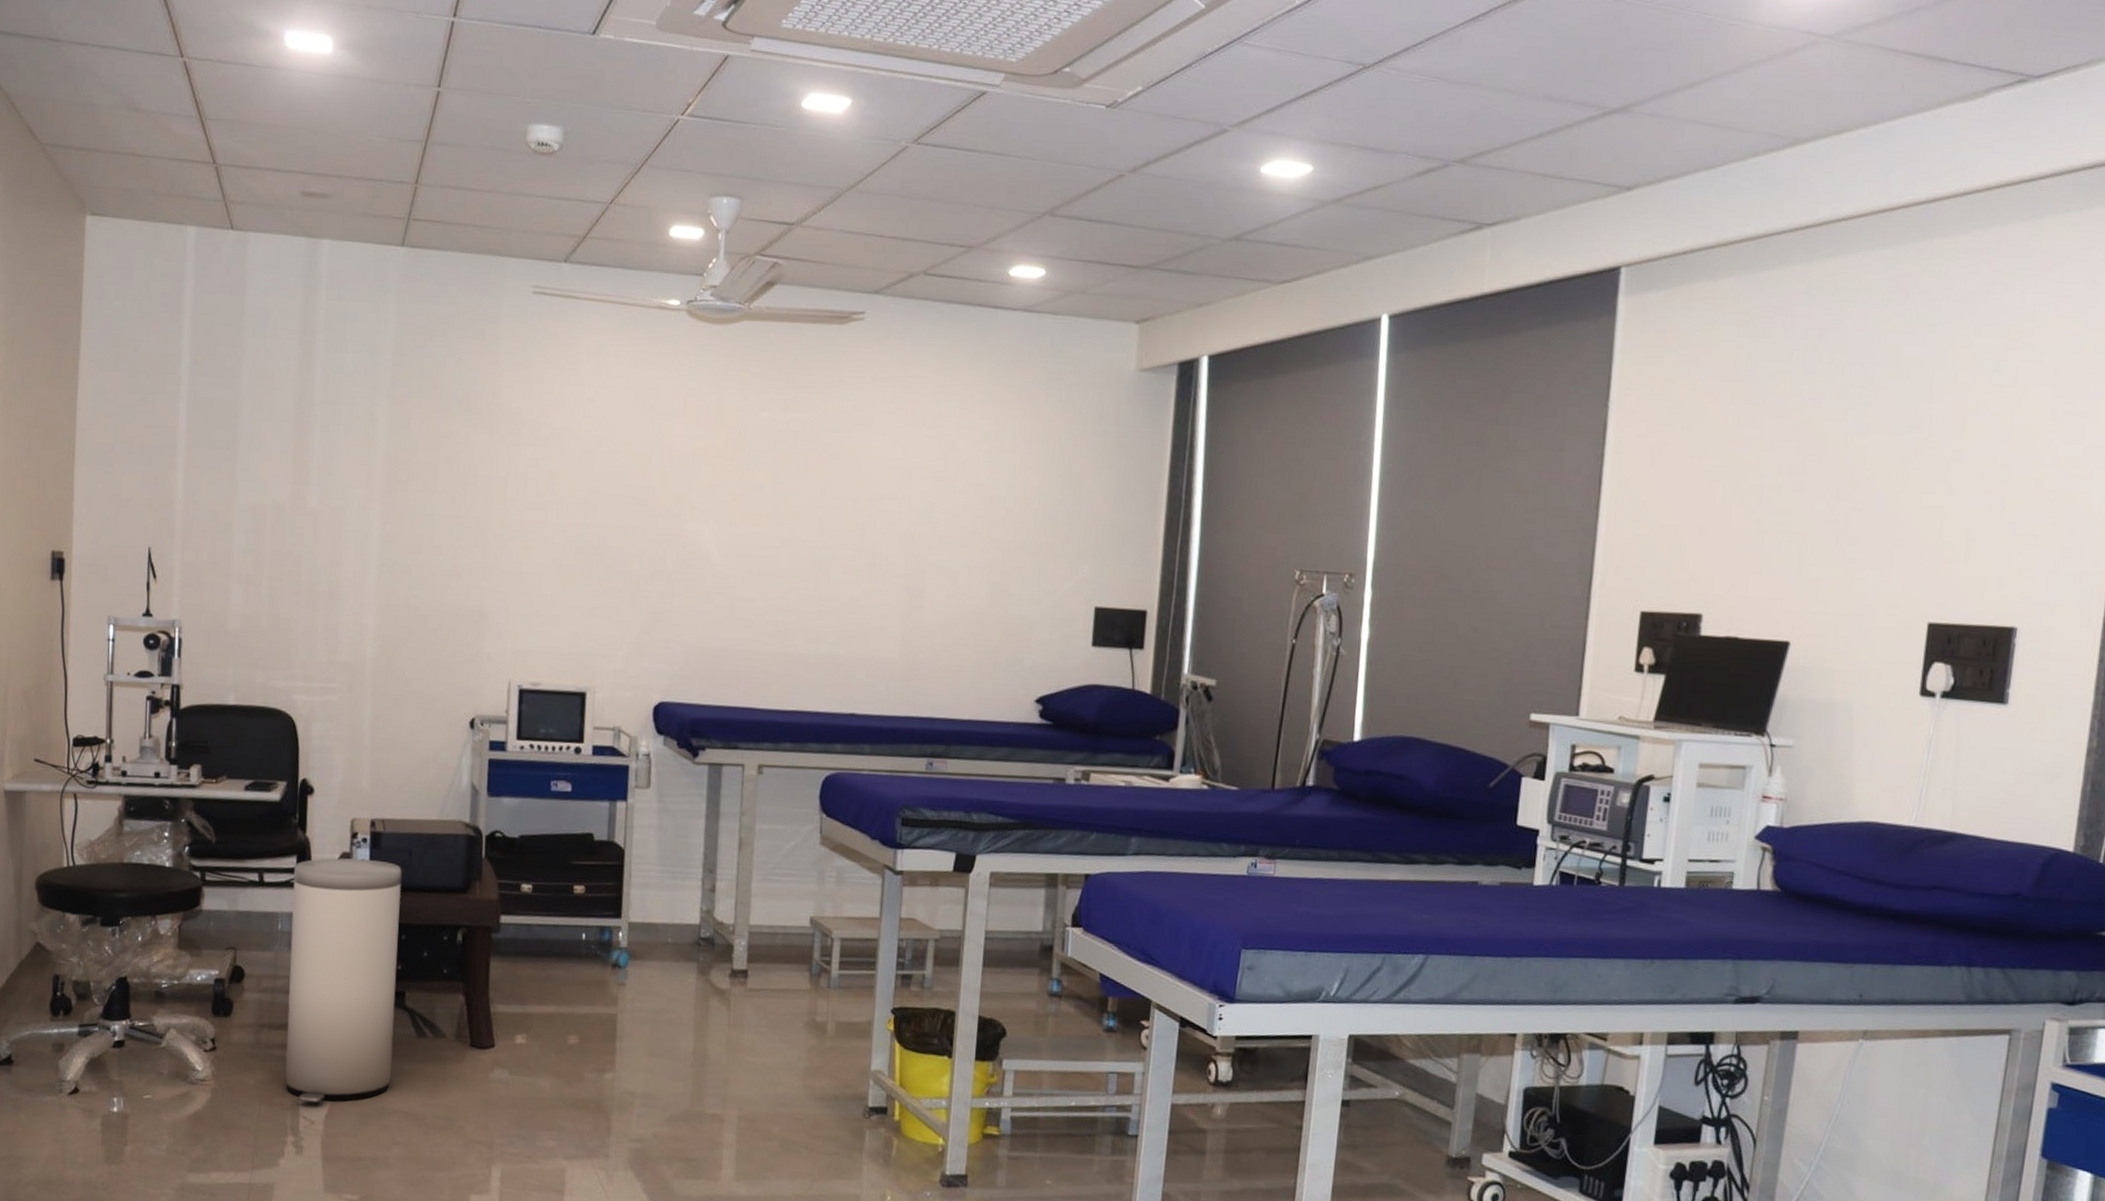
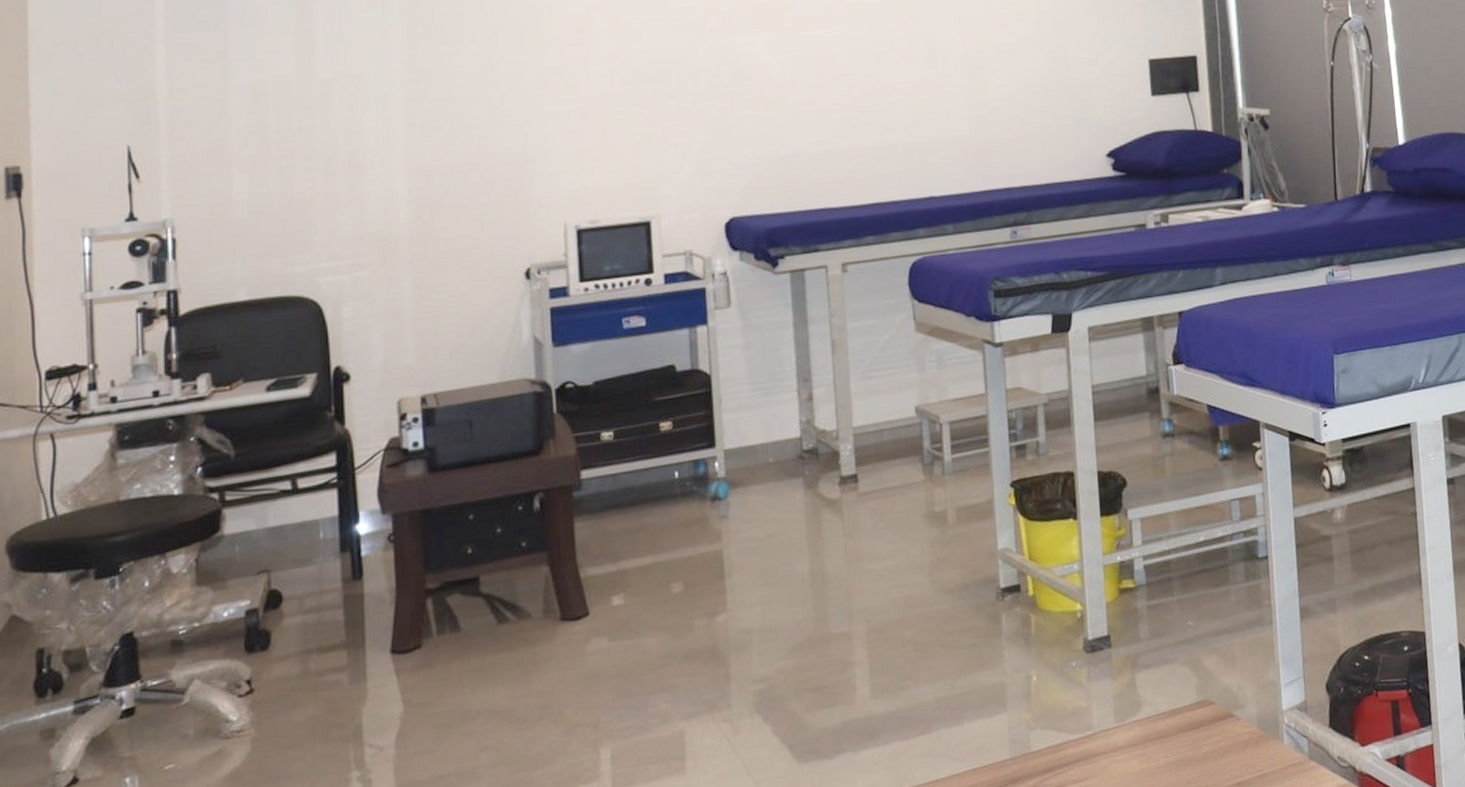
pedal bin: present [285,858,402,1103] -> none [333,438,471,729]

